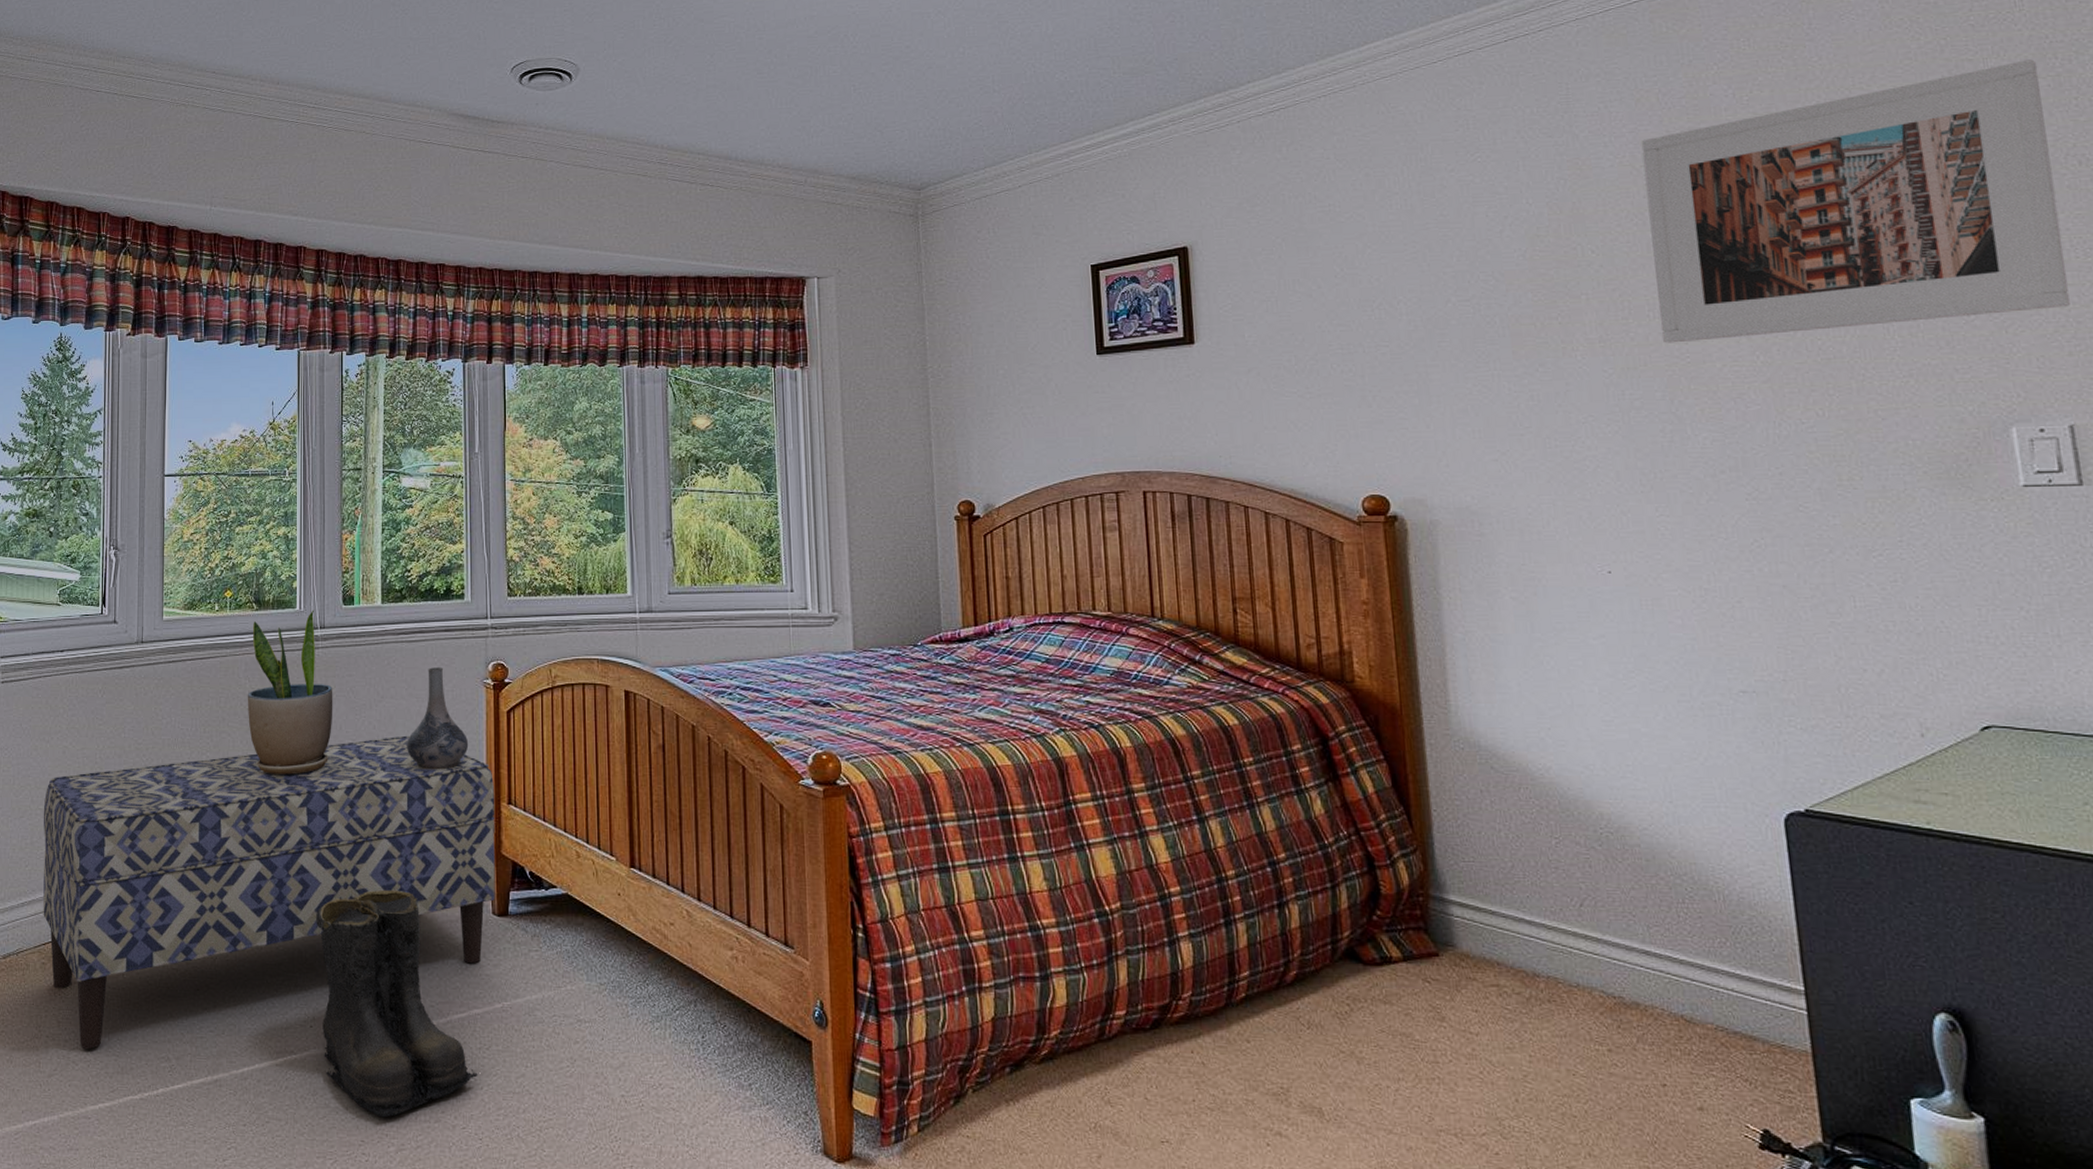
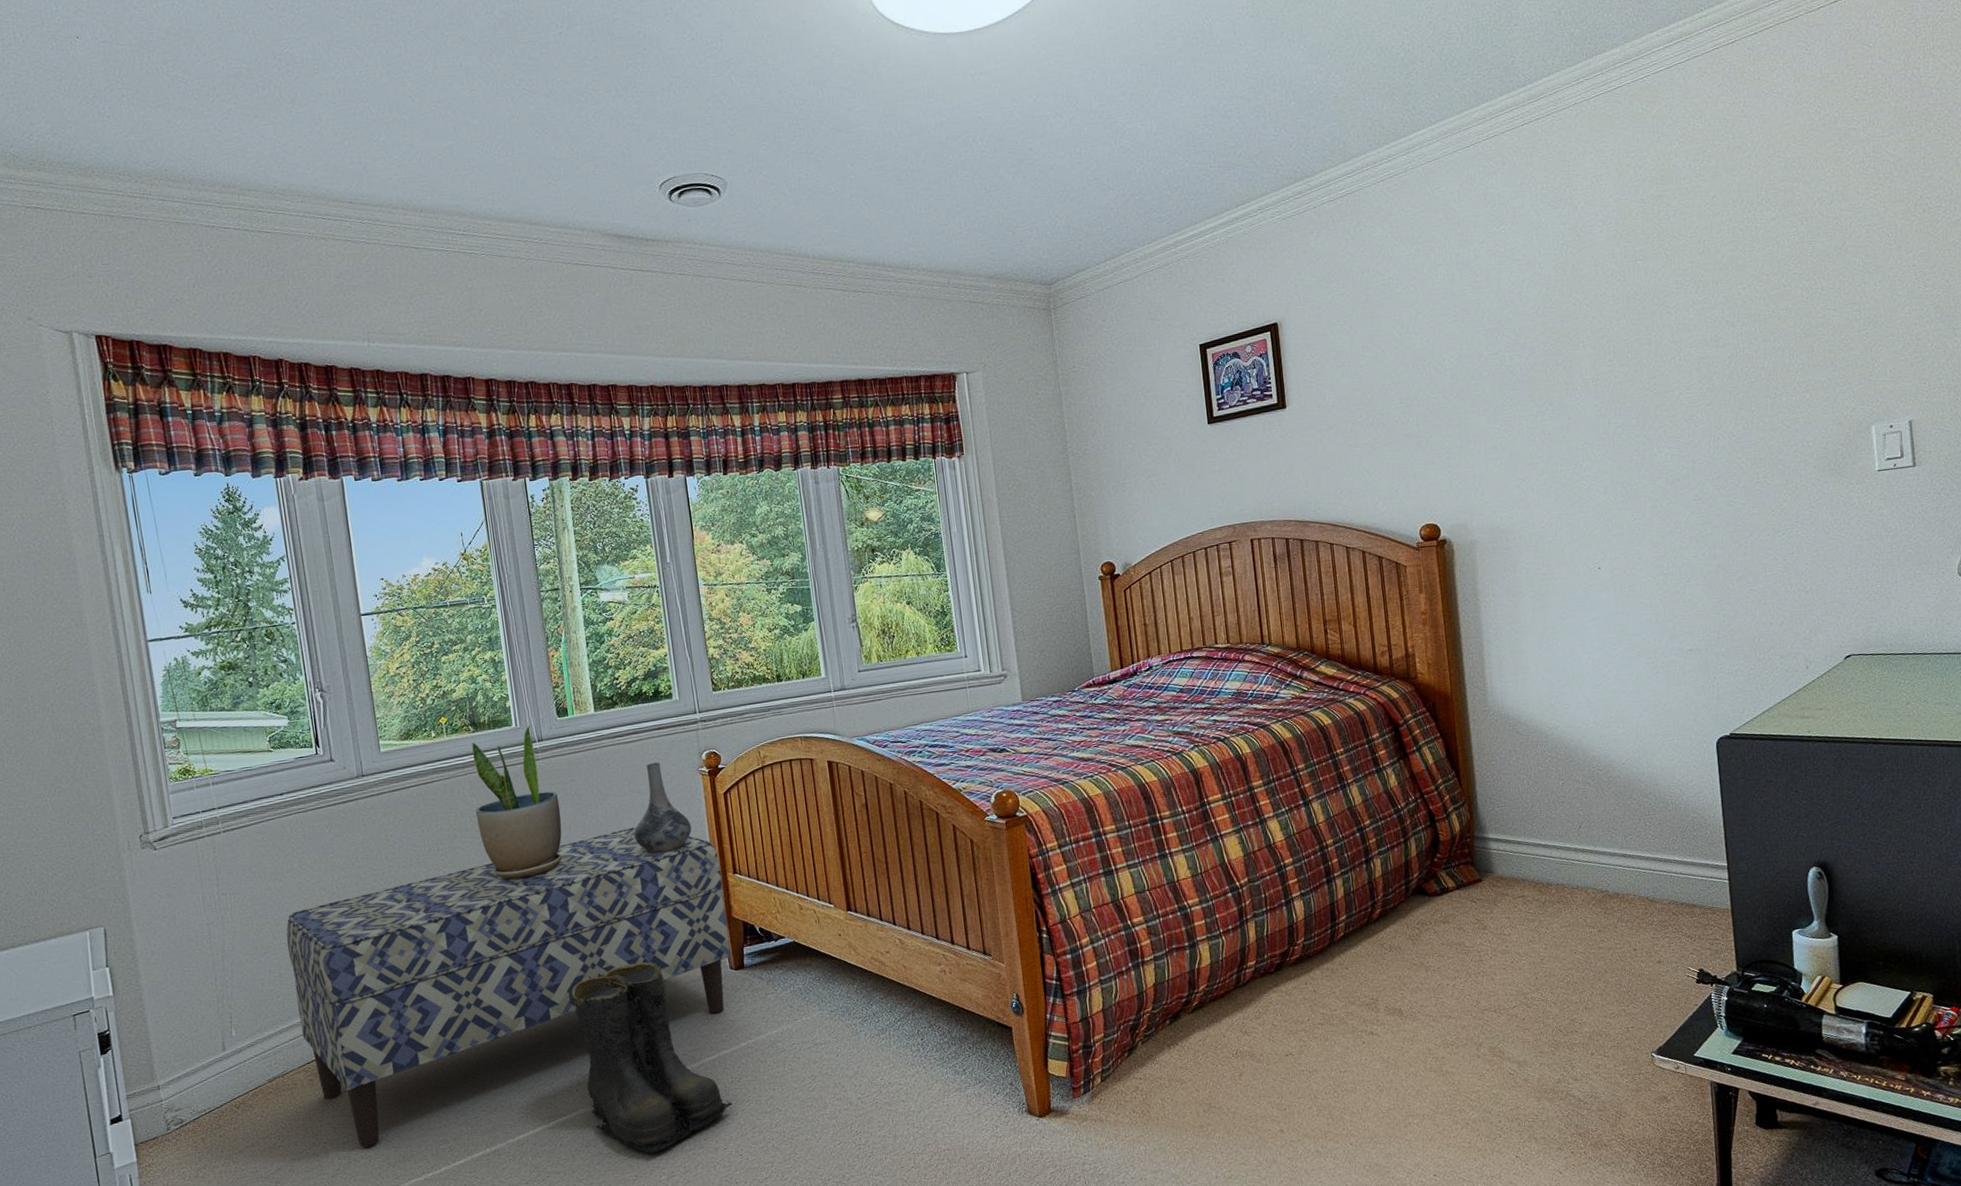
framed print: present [1641,59,2070,343] -> none [1623,127,1913,379]

